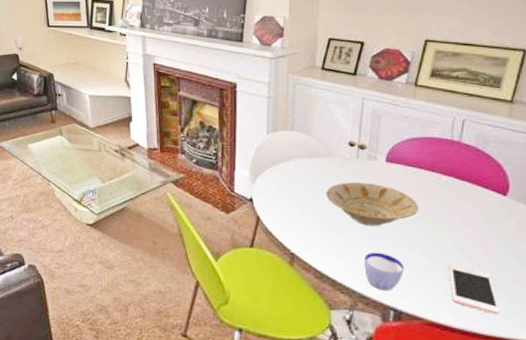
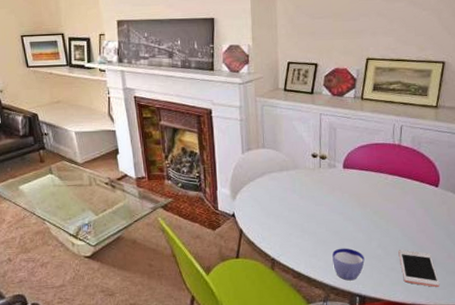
bowl: present [326,182,418,227] -> none [297,188,372,226]

